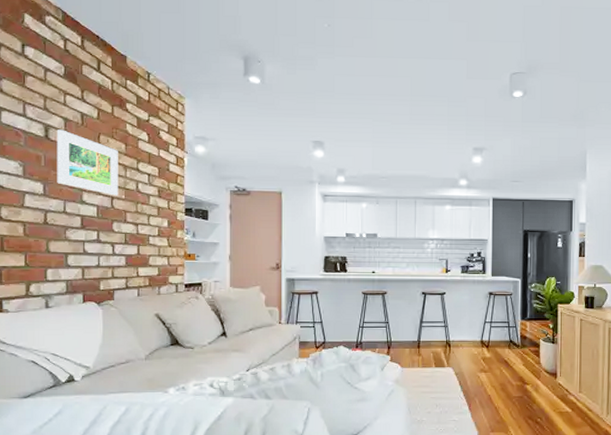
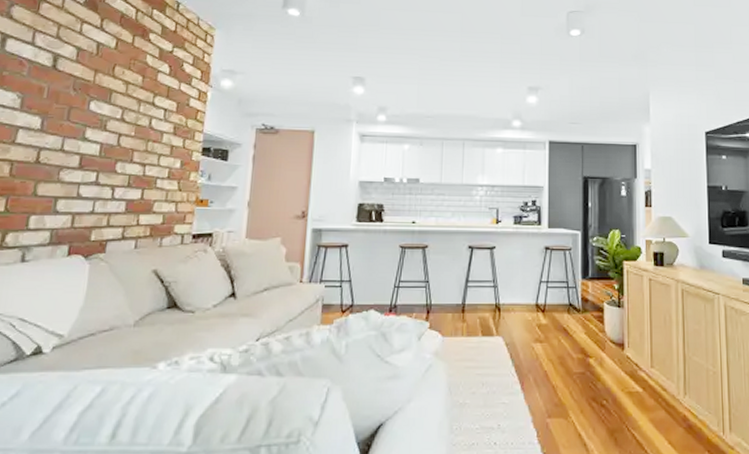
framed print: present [56,129,118,196] -> none [58,59,134,132]

